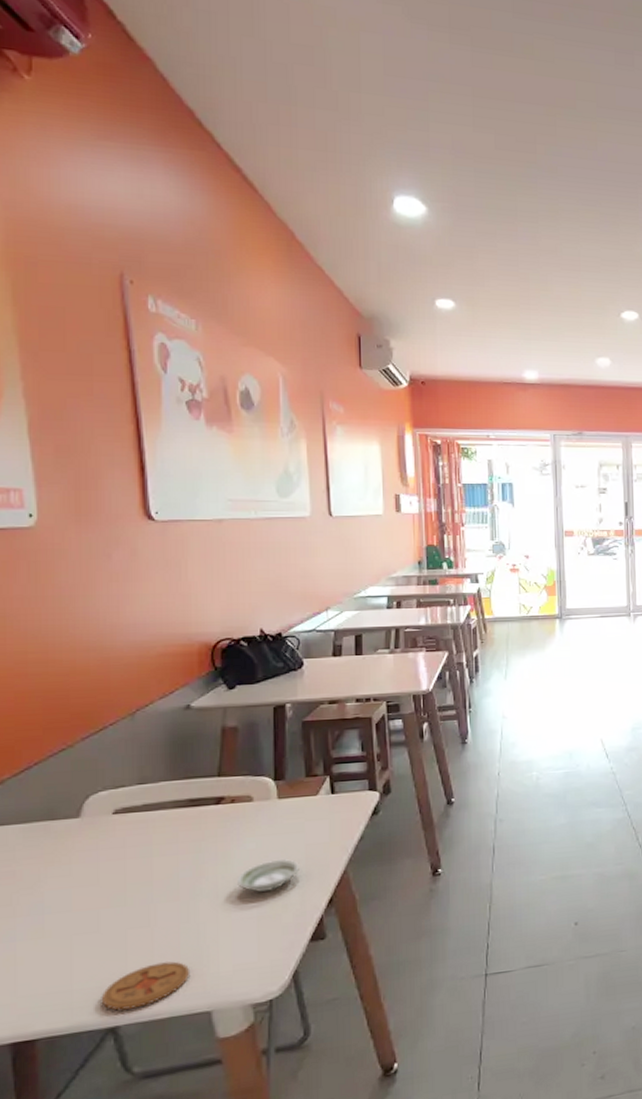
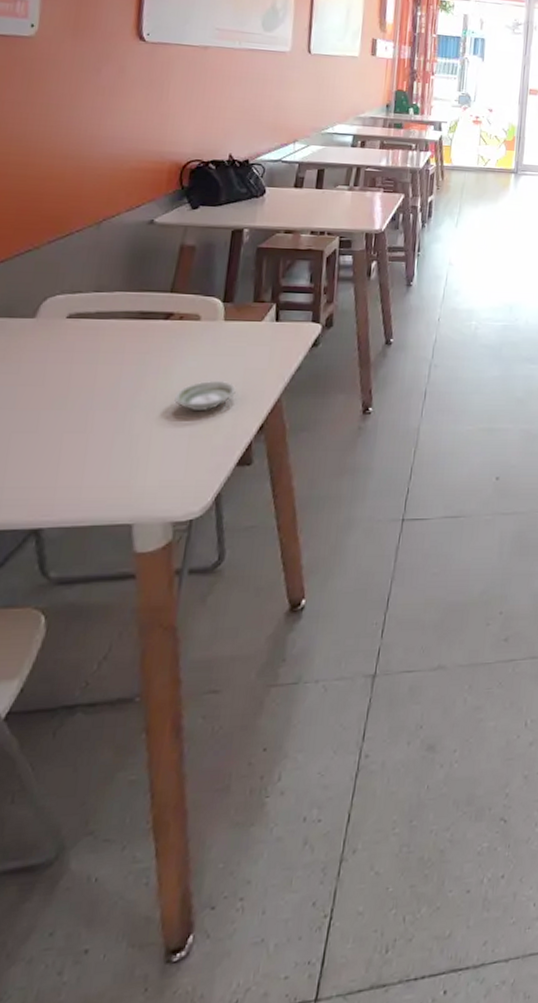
coaster: present [101,961,189,1011] -> none [29,470,117,514]

